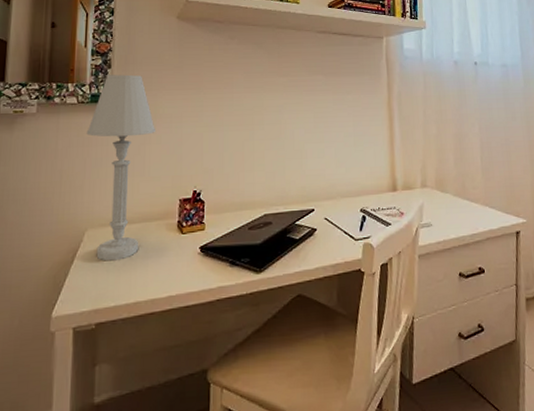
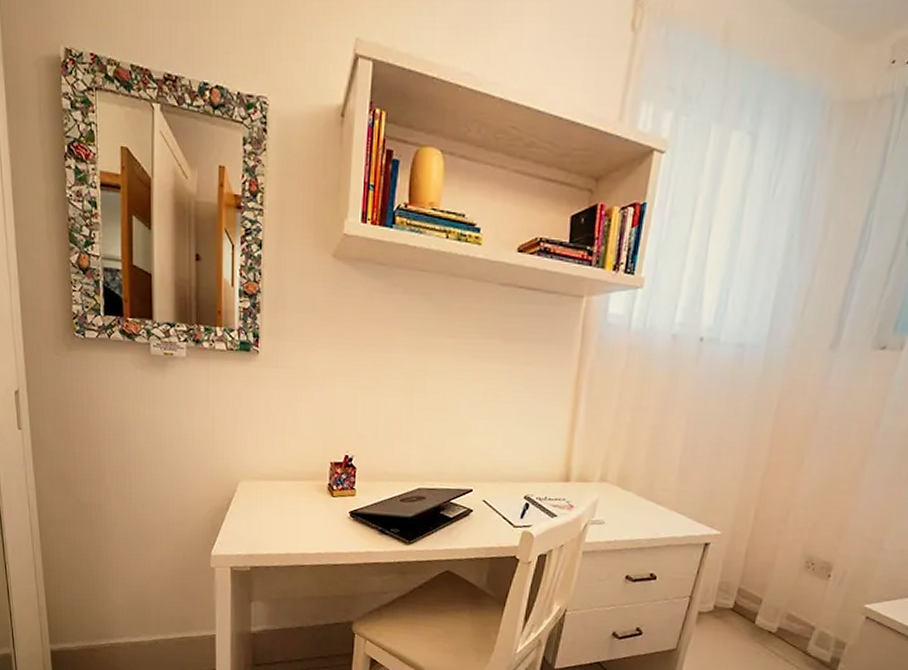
table lamp: present [86,74,155,261] -> none [236,320,307,514]

